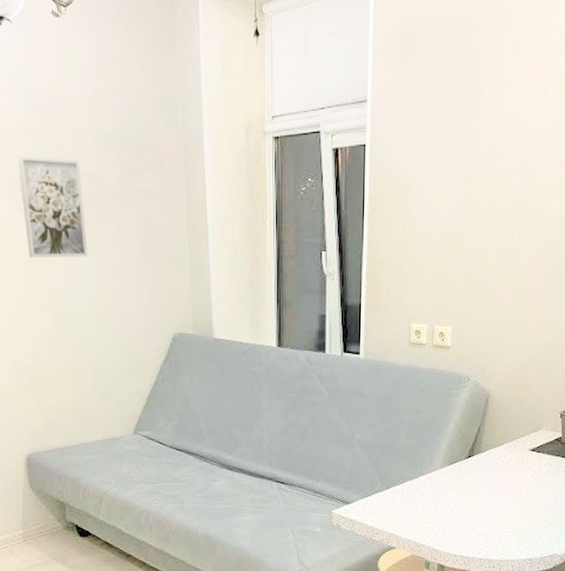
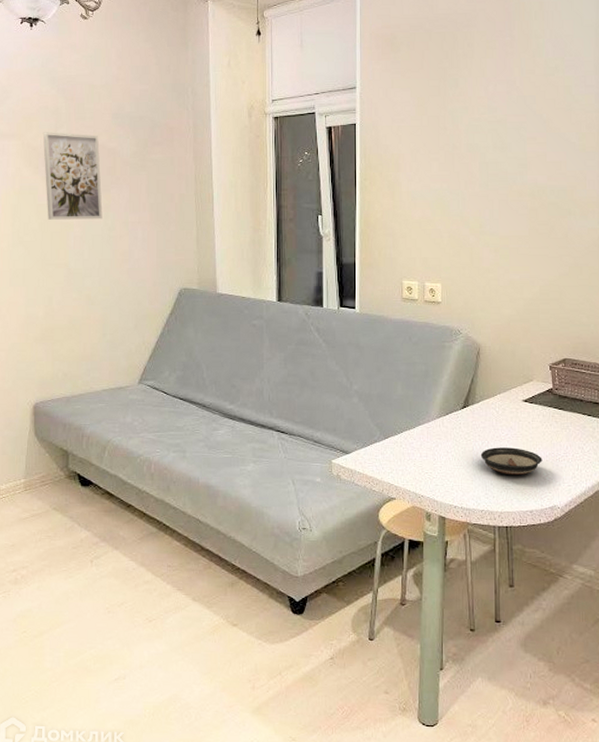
saucer: none [483,497,546,524] -> present [480,447,542,475]

